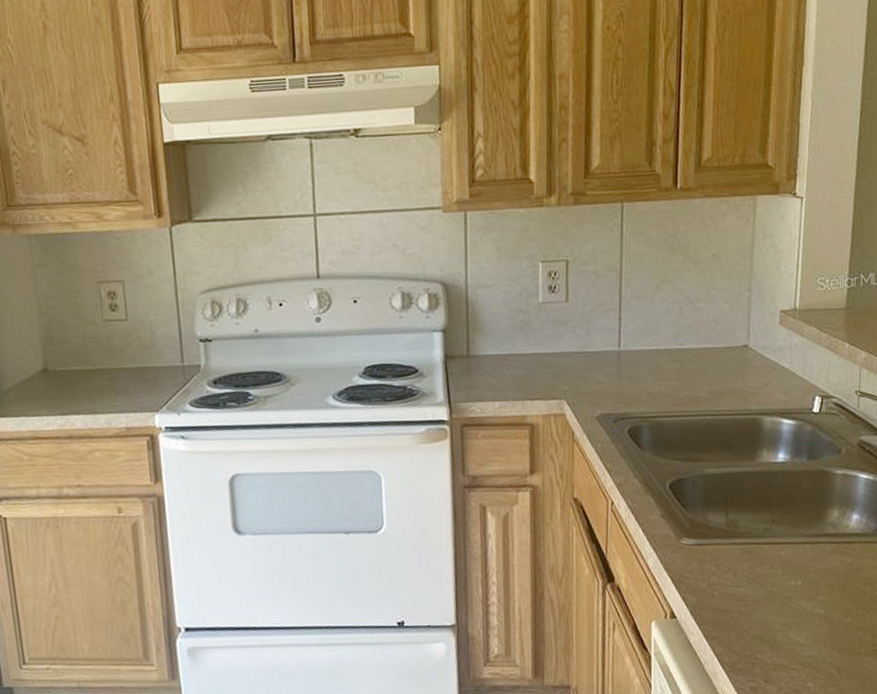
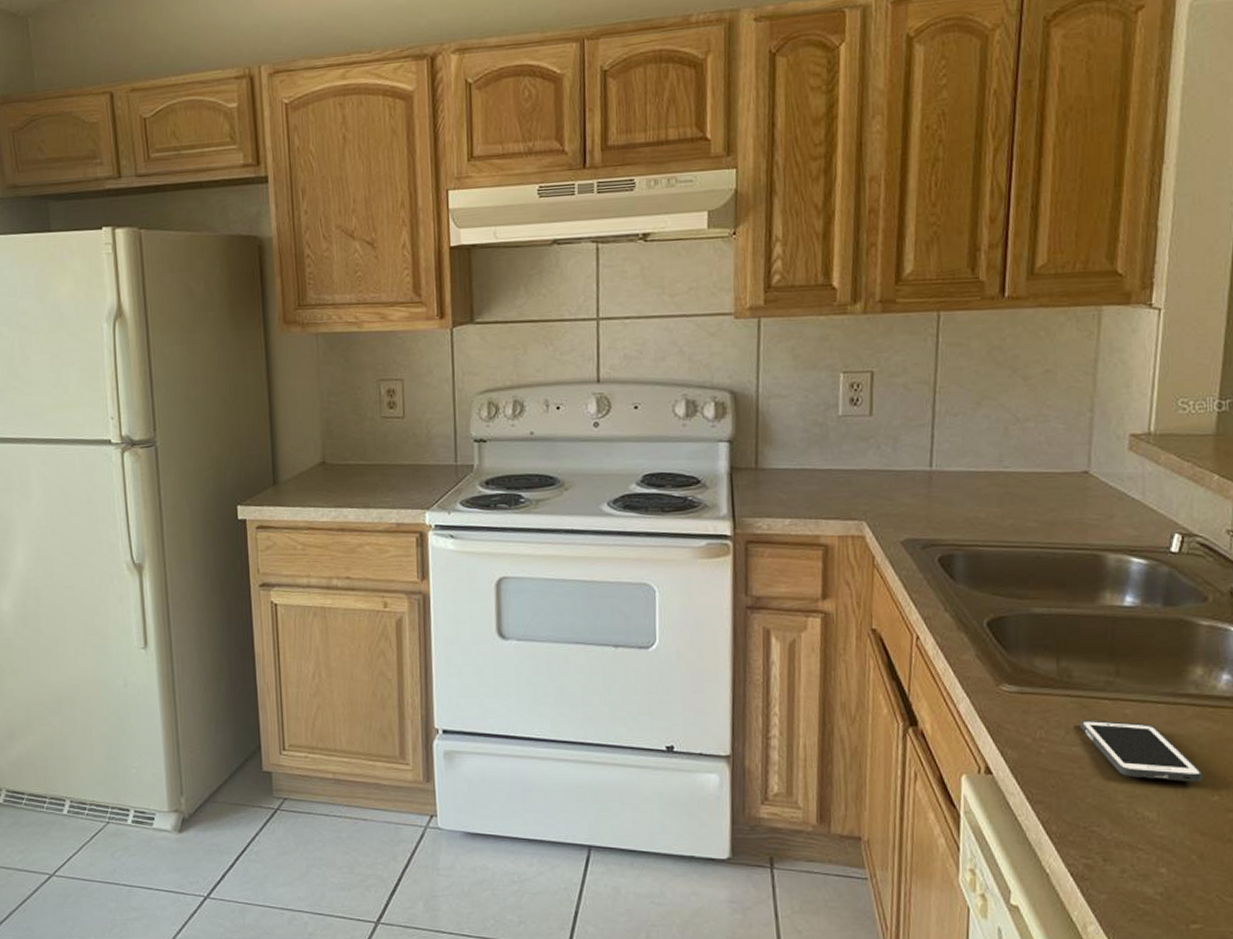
cell phone: none [745,562,839,609] -> present [1080,720,1203,781]

